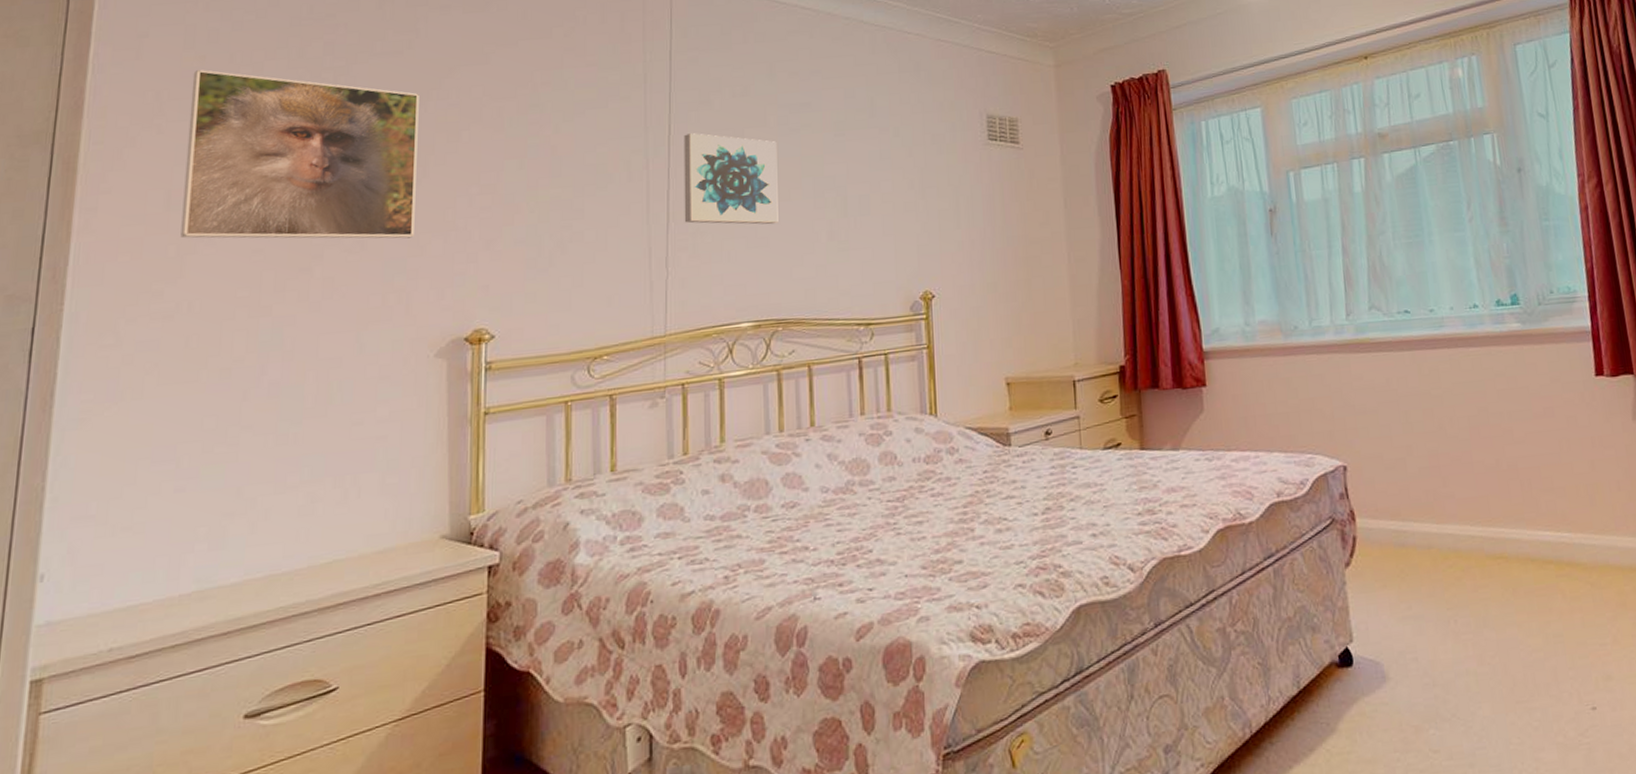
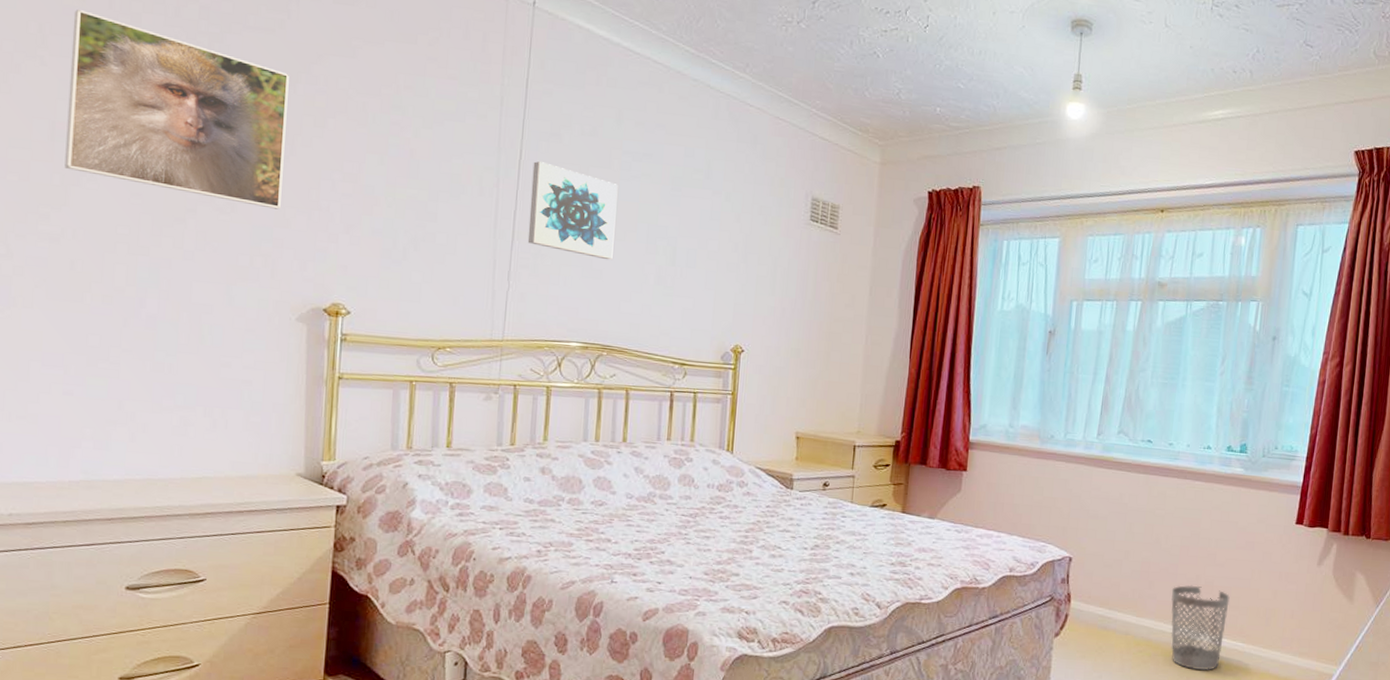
wastebasket: none [1470,471,1547,578] -> present [1171,585,1230,670]

